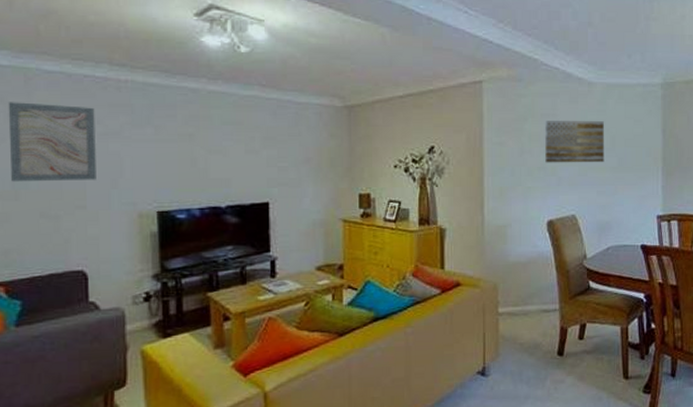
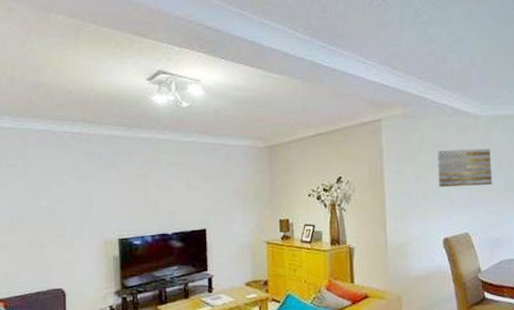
wall art: present [8,102,96,182] -> none [8,155,73,218]

